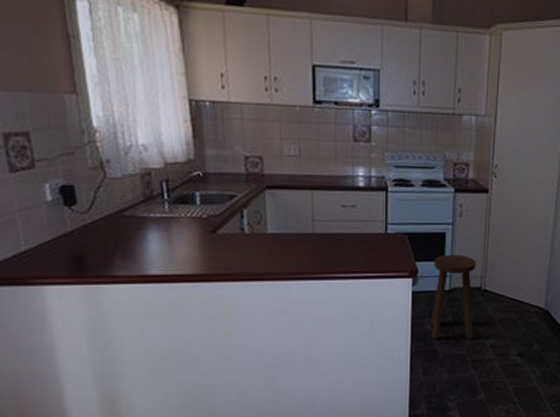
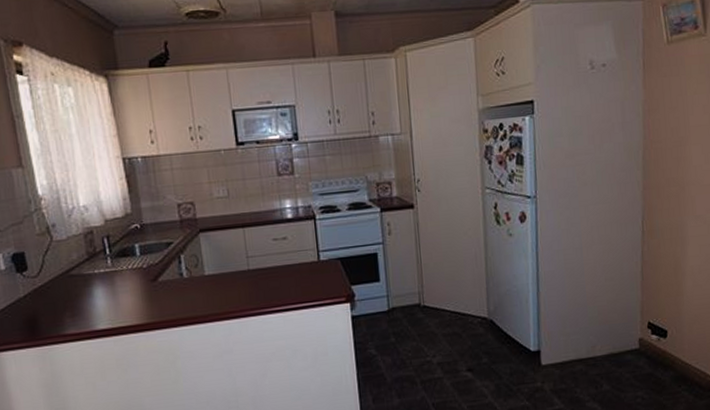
stool: present [431,254,476,339] -> none [369,273,419,363]

